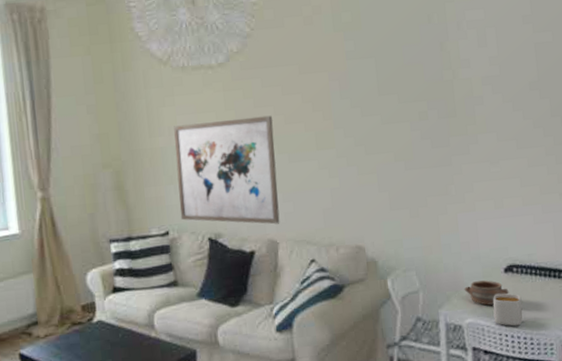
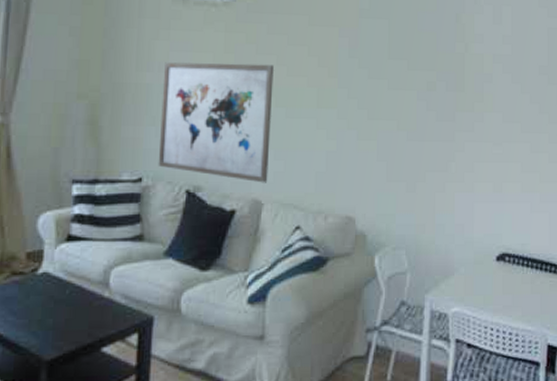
pottery: present [465,280,509,306] -> none [454,267,499,295]
mug: present [493,293,523,327] -> none [481,282,511,320]

